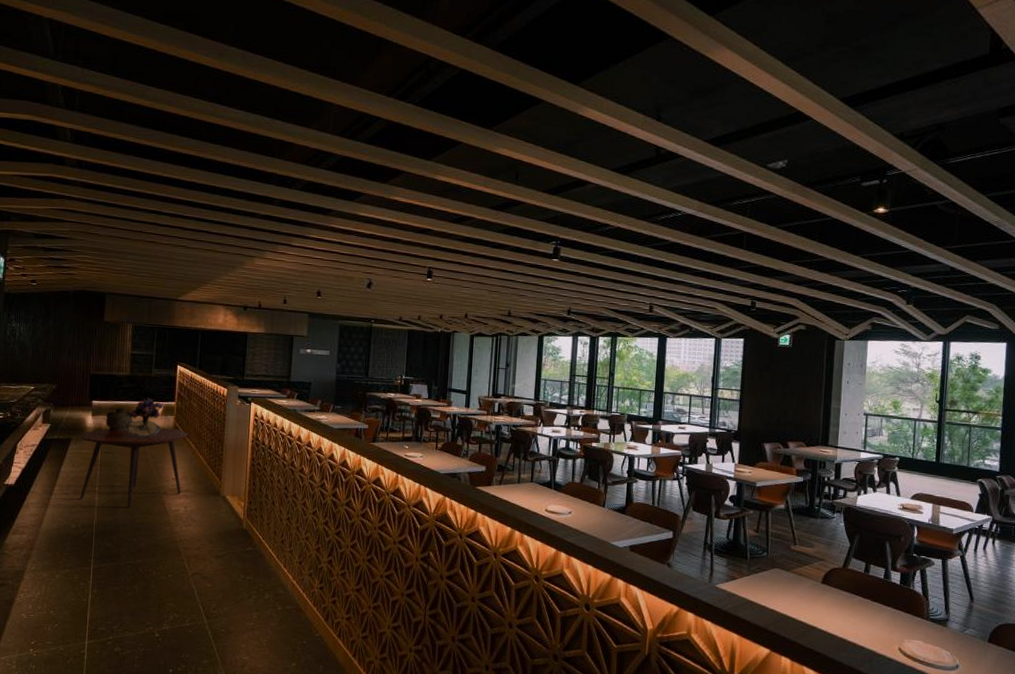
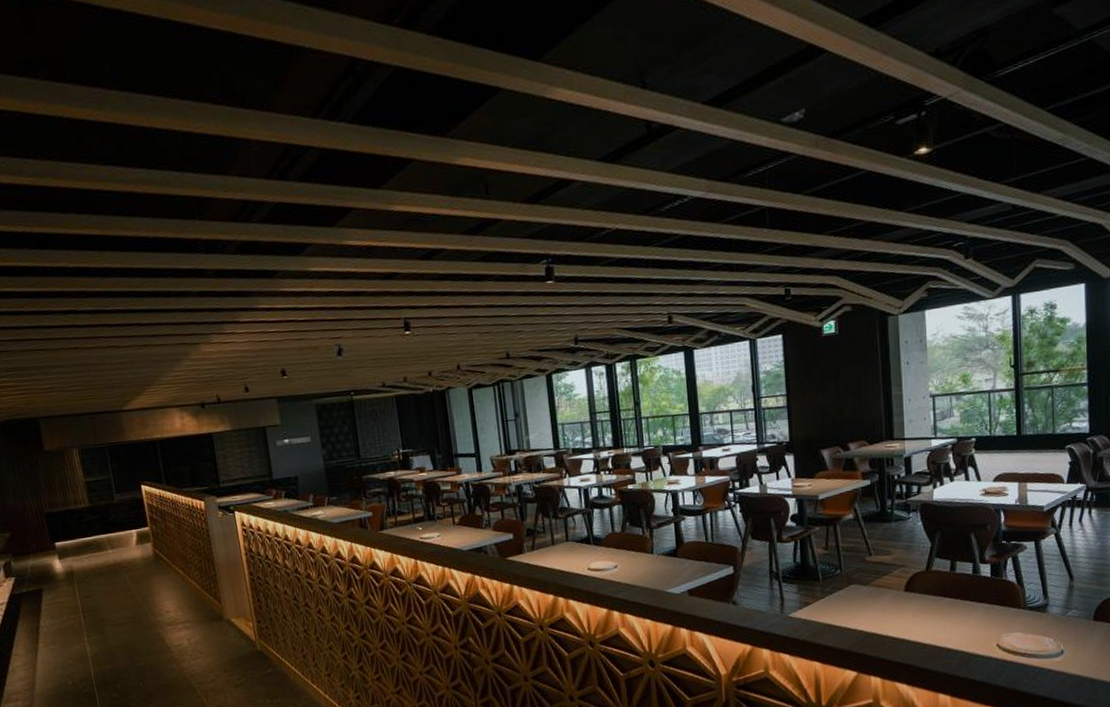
dining table: present [79,427,188,508] -> none [52,556,180,653]
ceramic jug: present [105,408,133,432] -> none [74,544,106,573]
bouquet: present [125,397,163,439] -> none [98,527,140,574]

